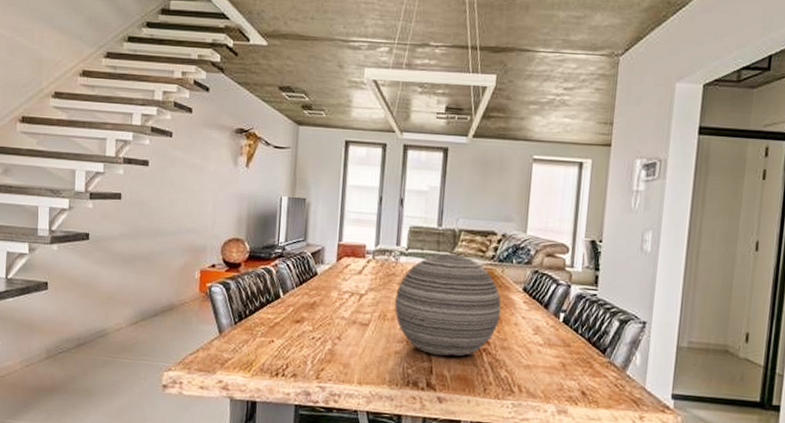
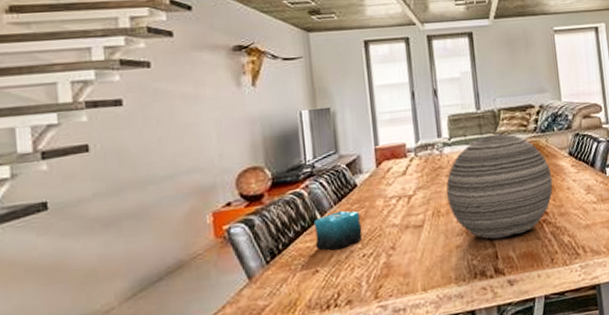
candle: none [275,293,315,328] -> present [313,210,363,251]

